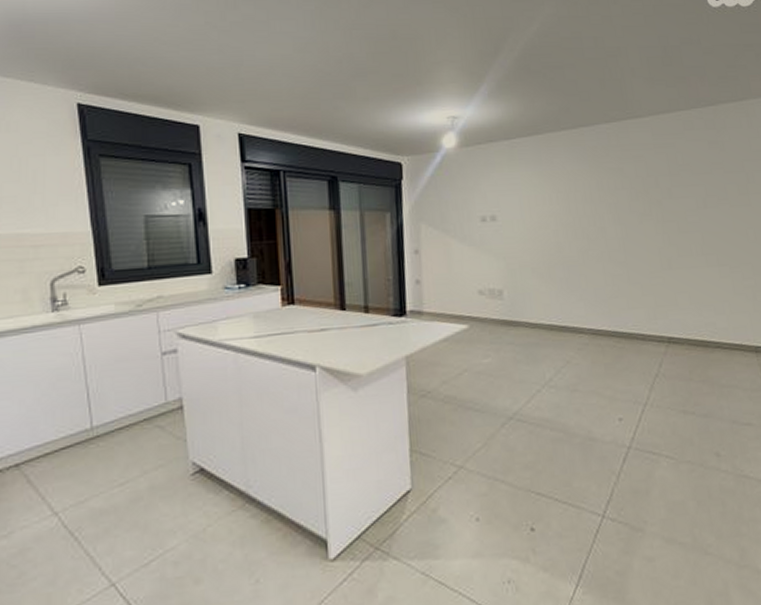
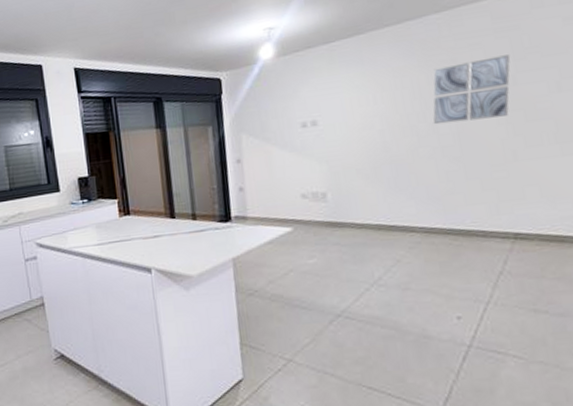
wall art: none [601,169,667,229] -> present [433,54,511,125]

